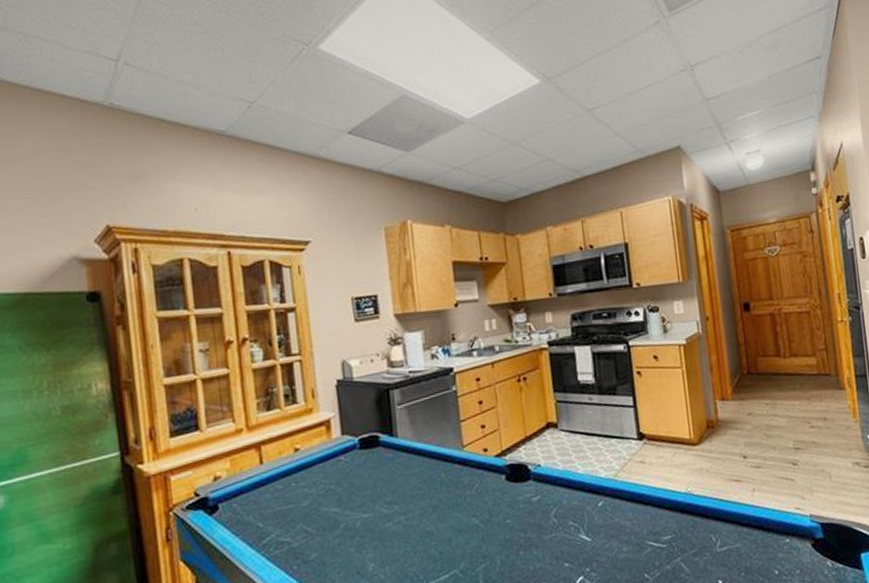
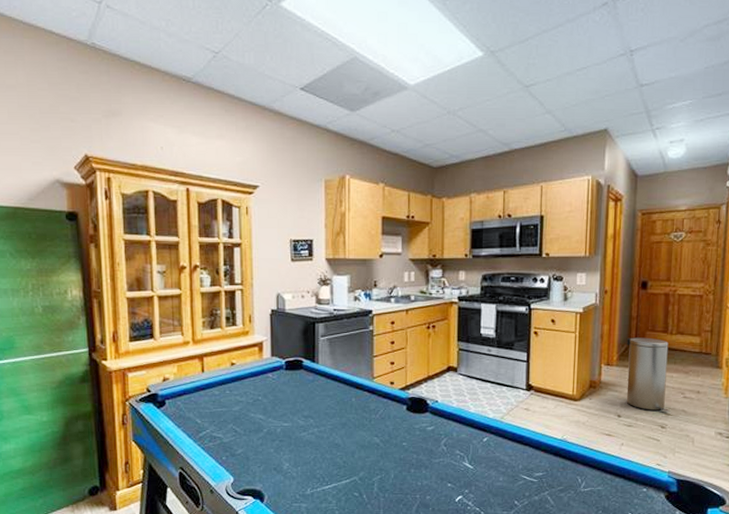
pedal bin: none [738,364,799,448] -> present [626,337,670,412]

